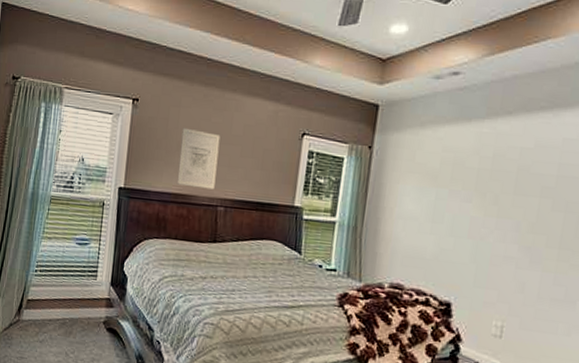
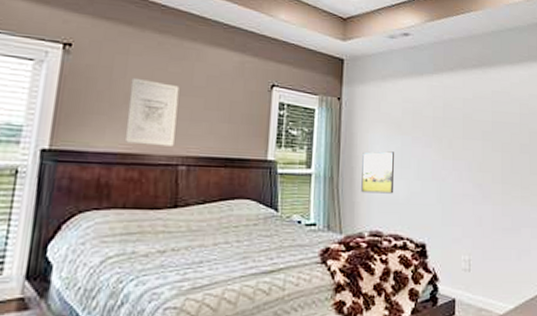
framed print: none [385,203,426,248] -> present [361,151,394,194]

